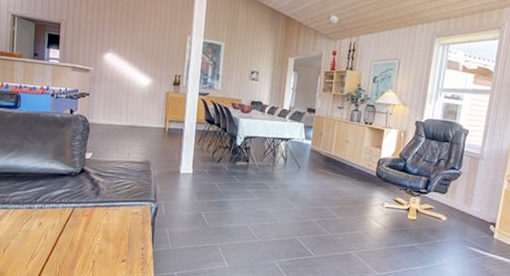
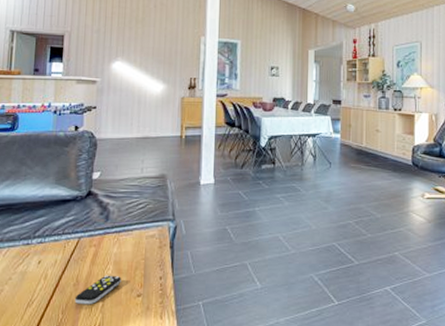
remote control: none [69,241,109,264] -> present [74,275,121,305]

